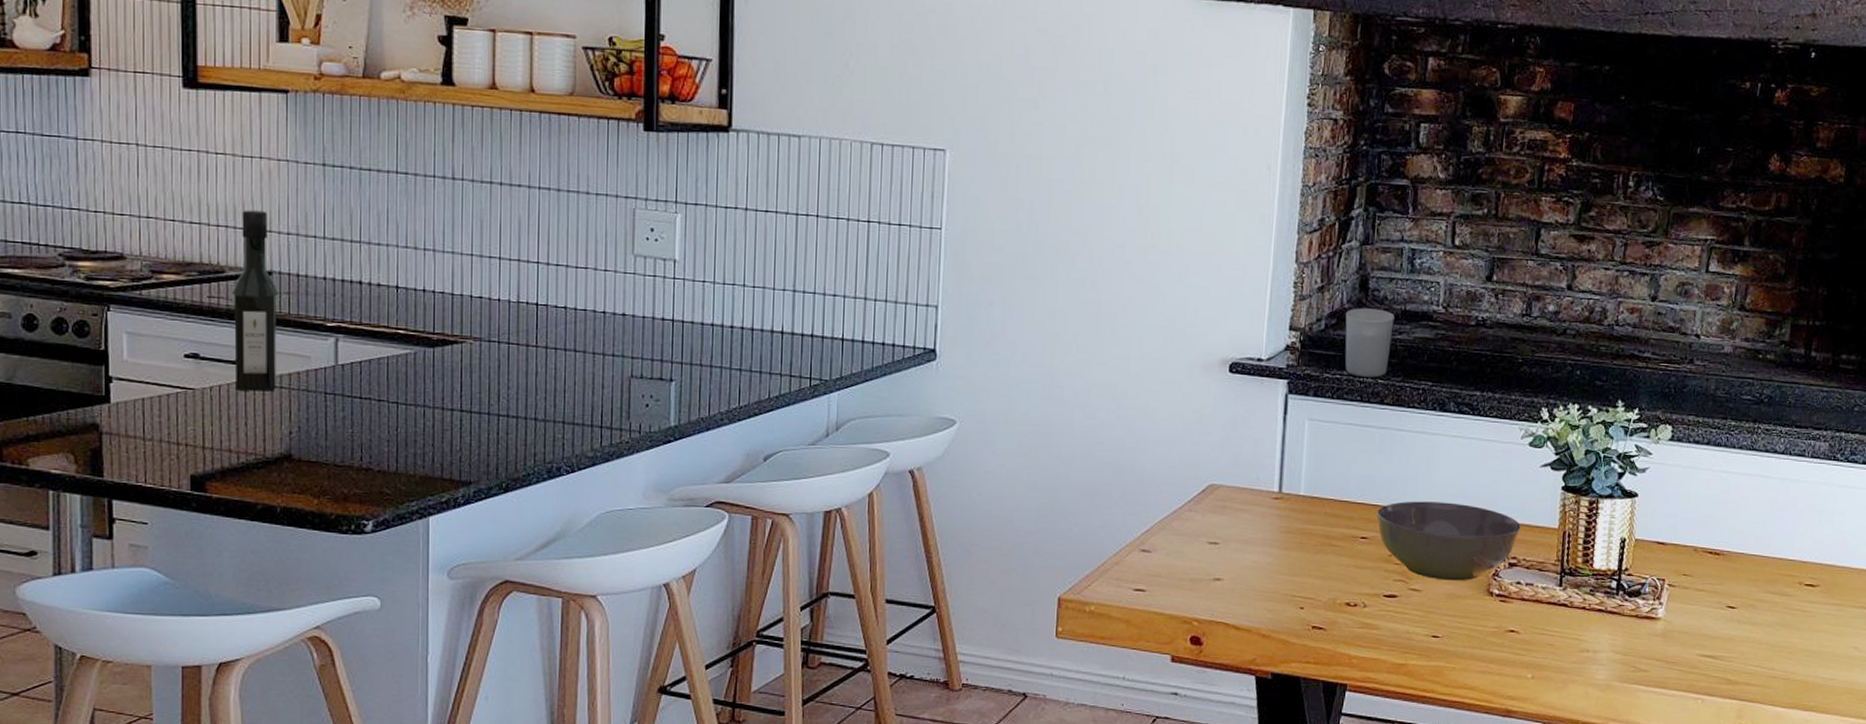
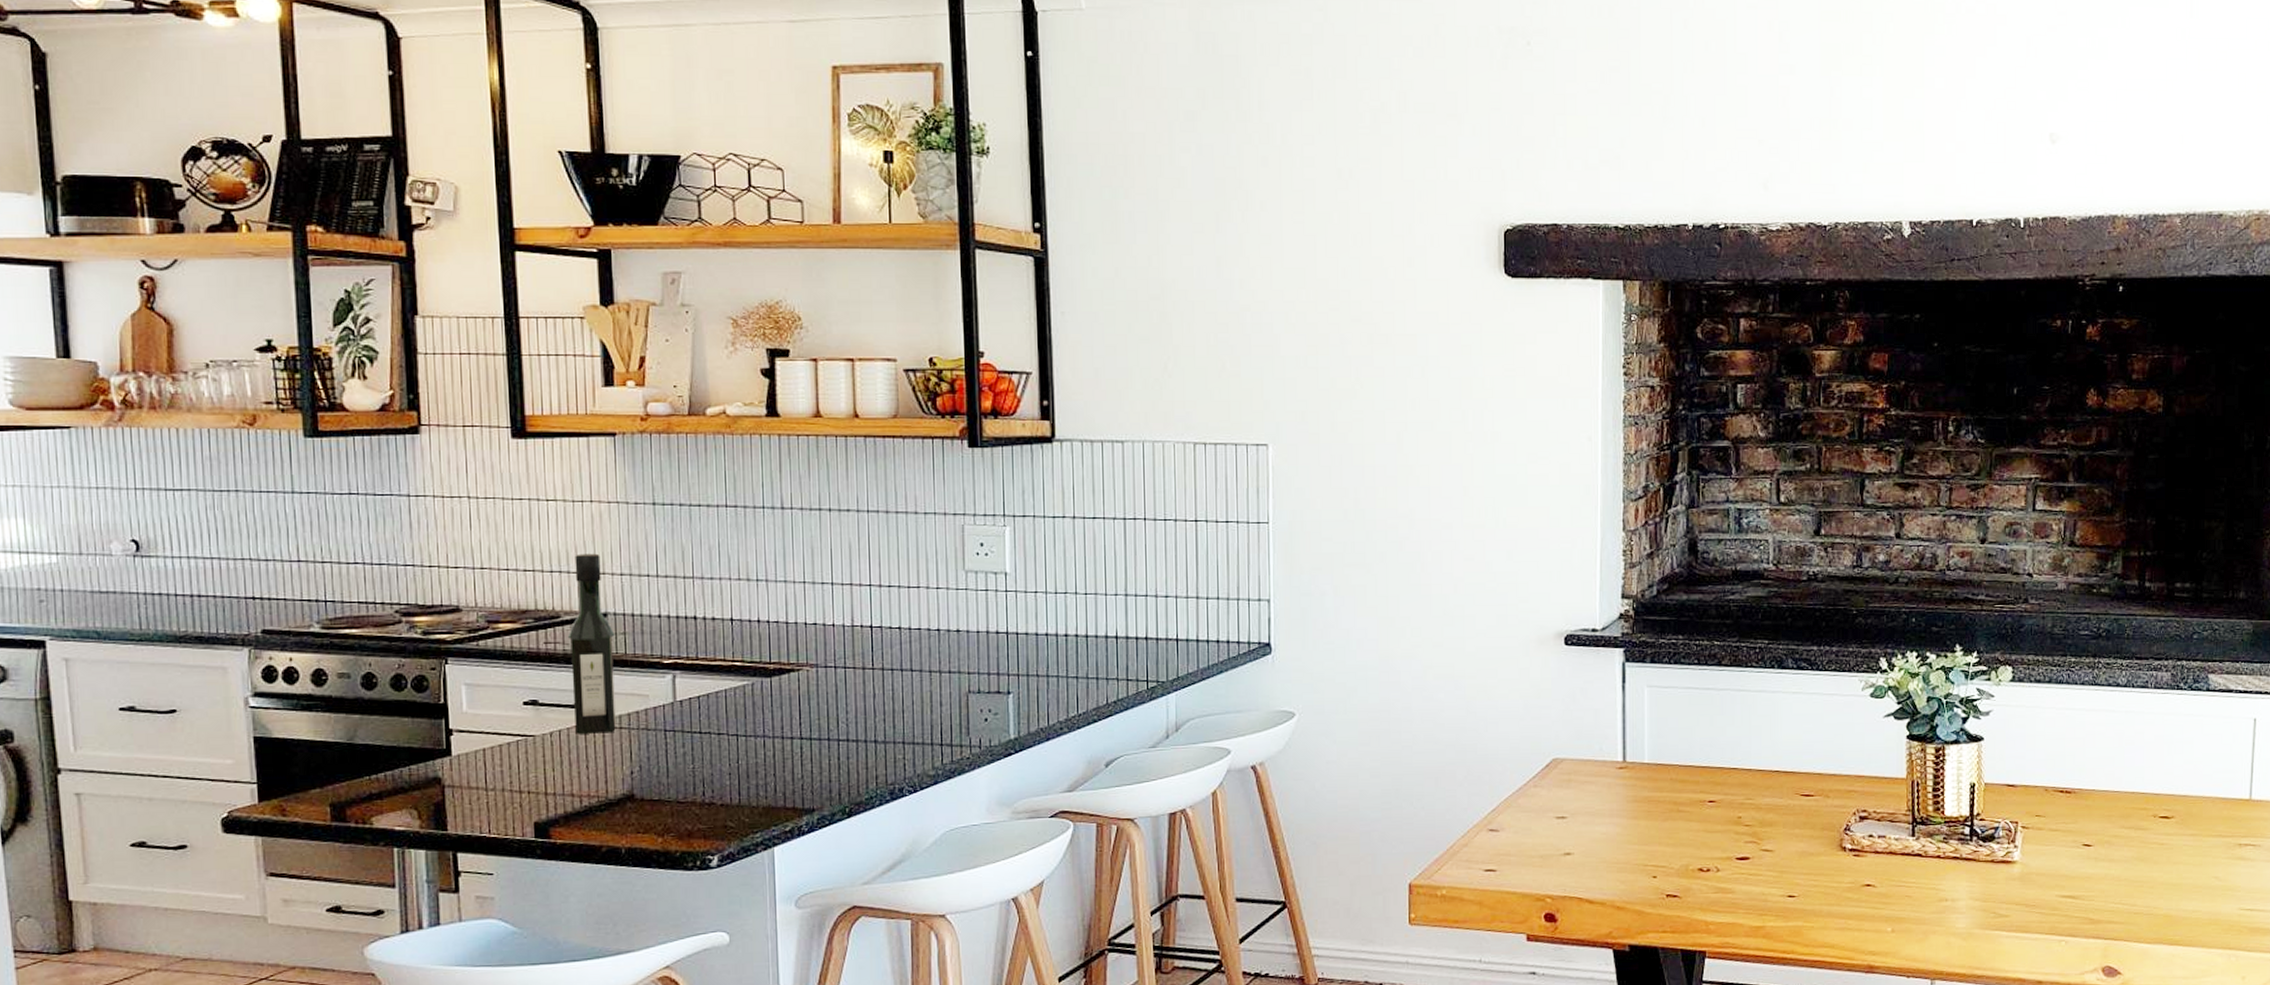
candle holder: present [1345,308,1394,378] -> none [1677,571,1726,640]
bowl: present [1377,501,1521,581] -> none [1723,759,1868,839]

